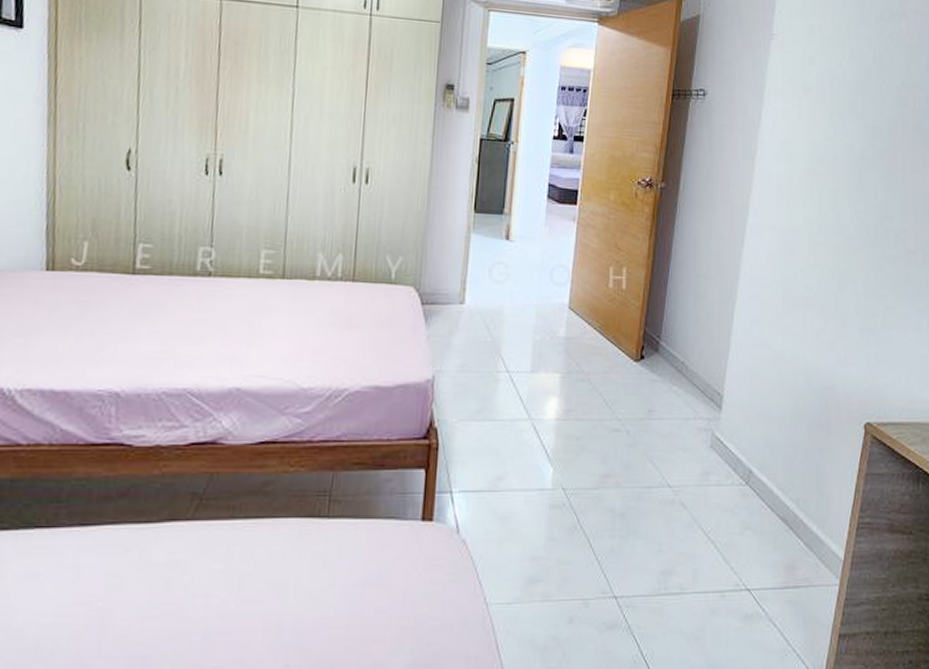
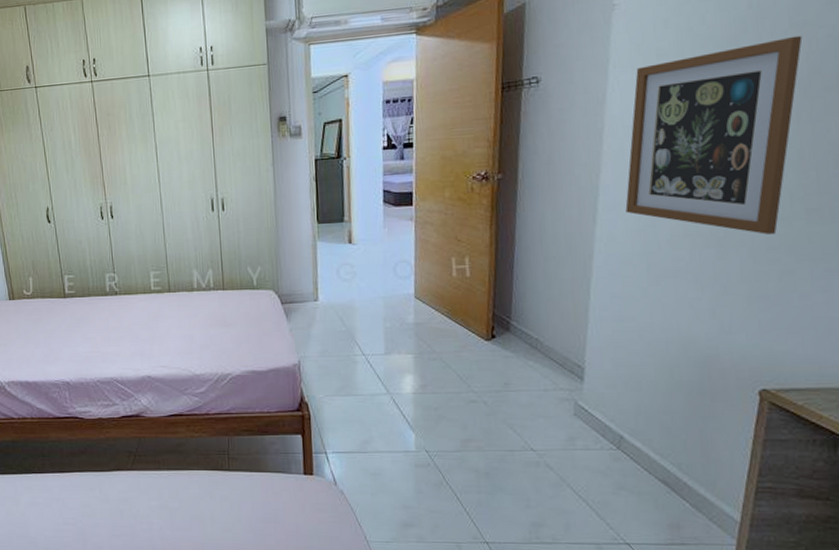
wall art: none [769,93,910,272] -> present [625,35,803,235]

